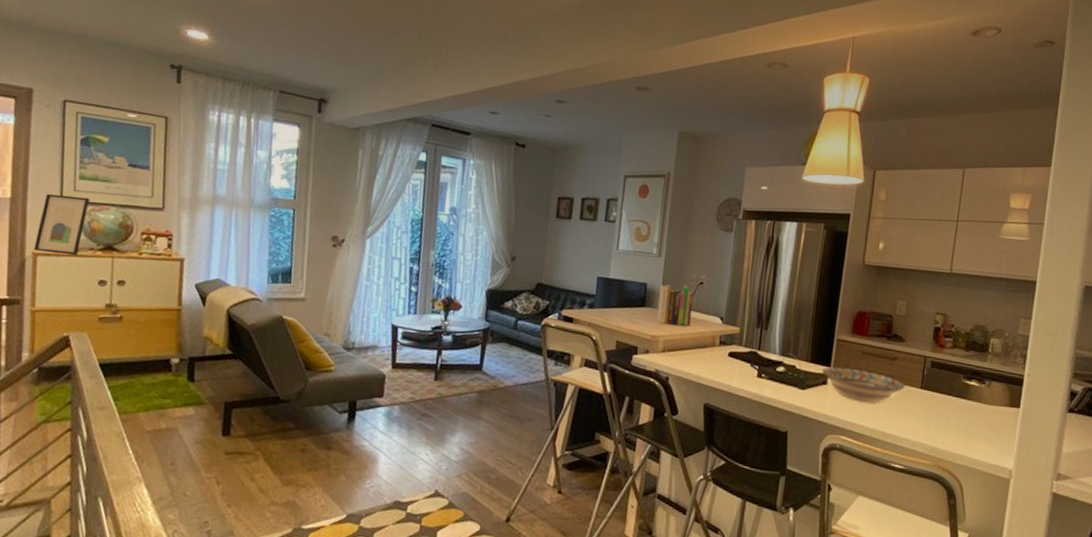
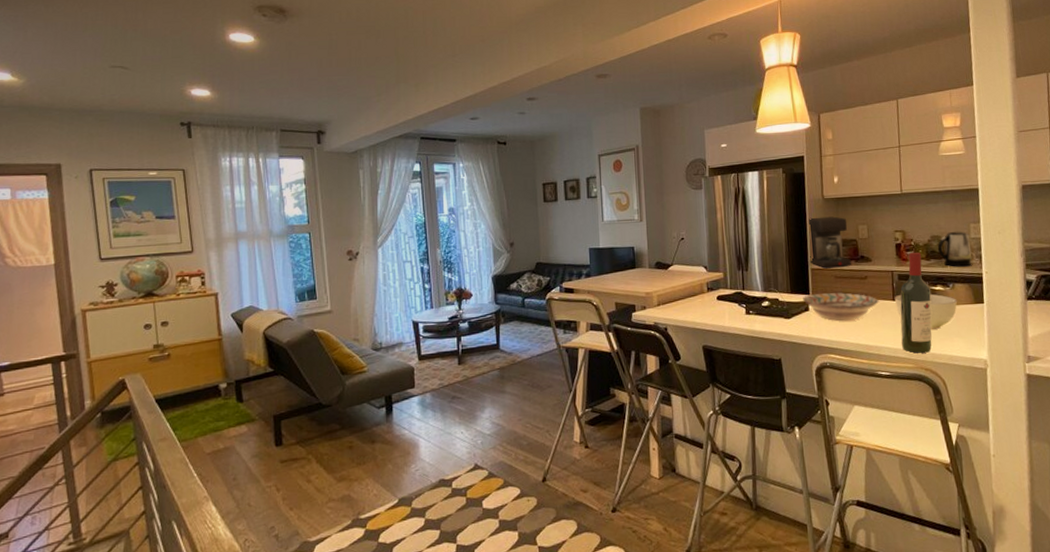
picture frame: present [33,193,91,256] -> none [82,252,126,308]
books: present [657,284,694,326] -> none [646,244,679,281]
coffee maker: none [837,284,886,343] -> present [808,216,851,269]
wine bottle: none [921,339,965,452] -> present [900,252,932,353]
bowl: none [922,383,992,428] -> present [894,293,958,329]
kettle: none [980,323,1018,365] -> present [938,231,972,267]

